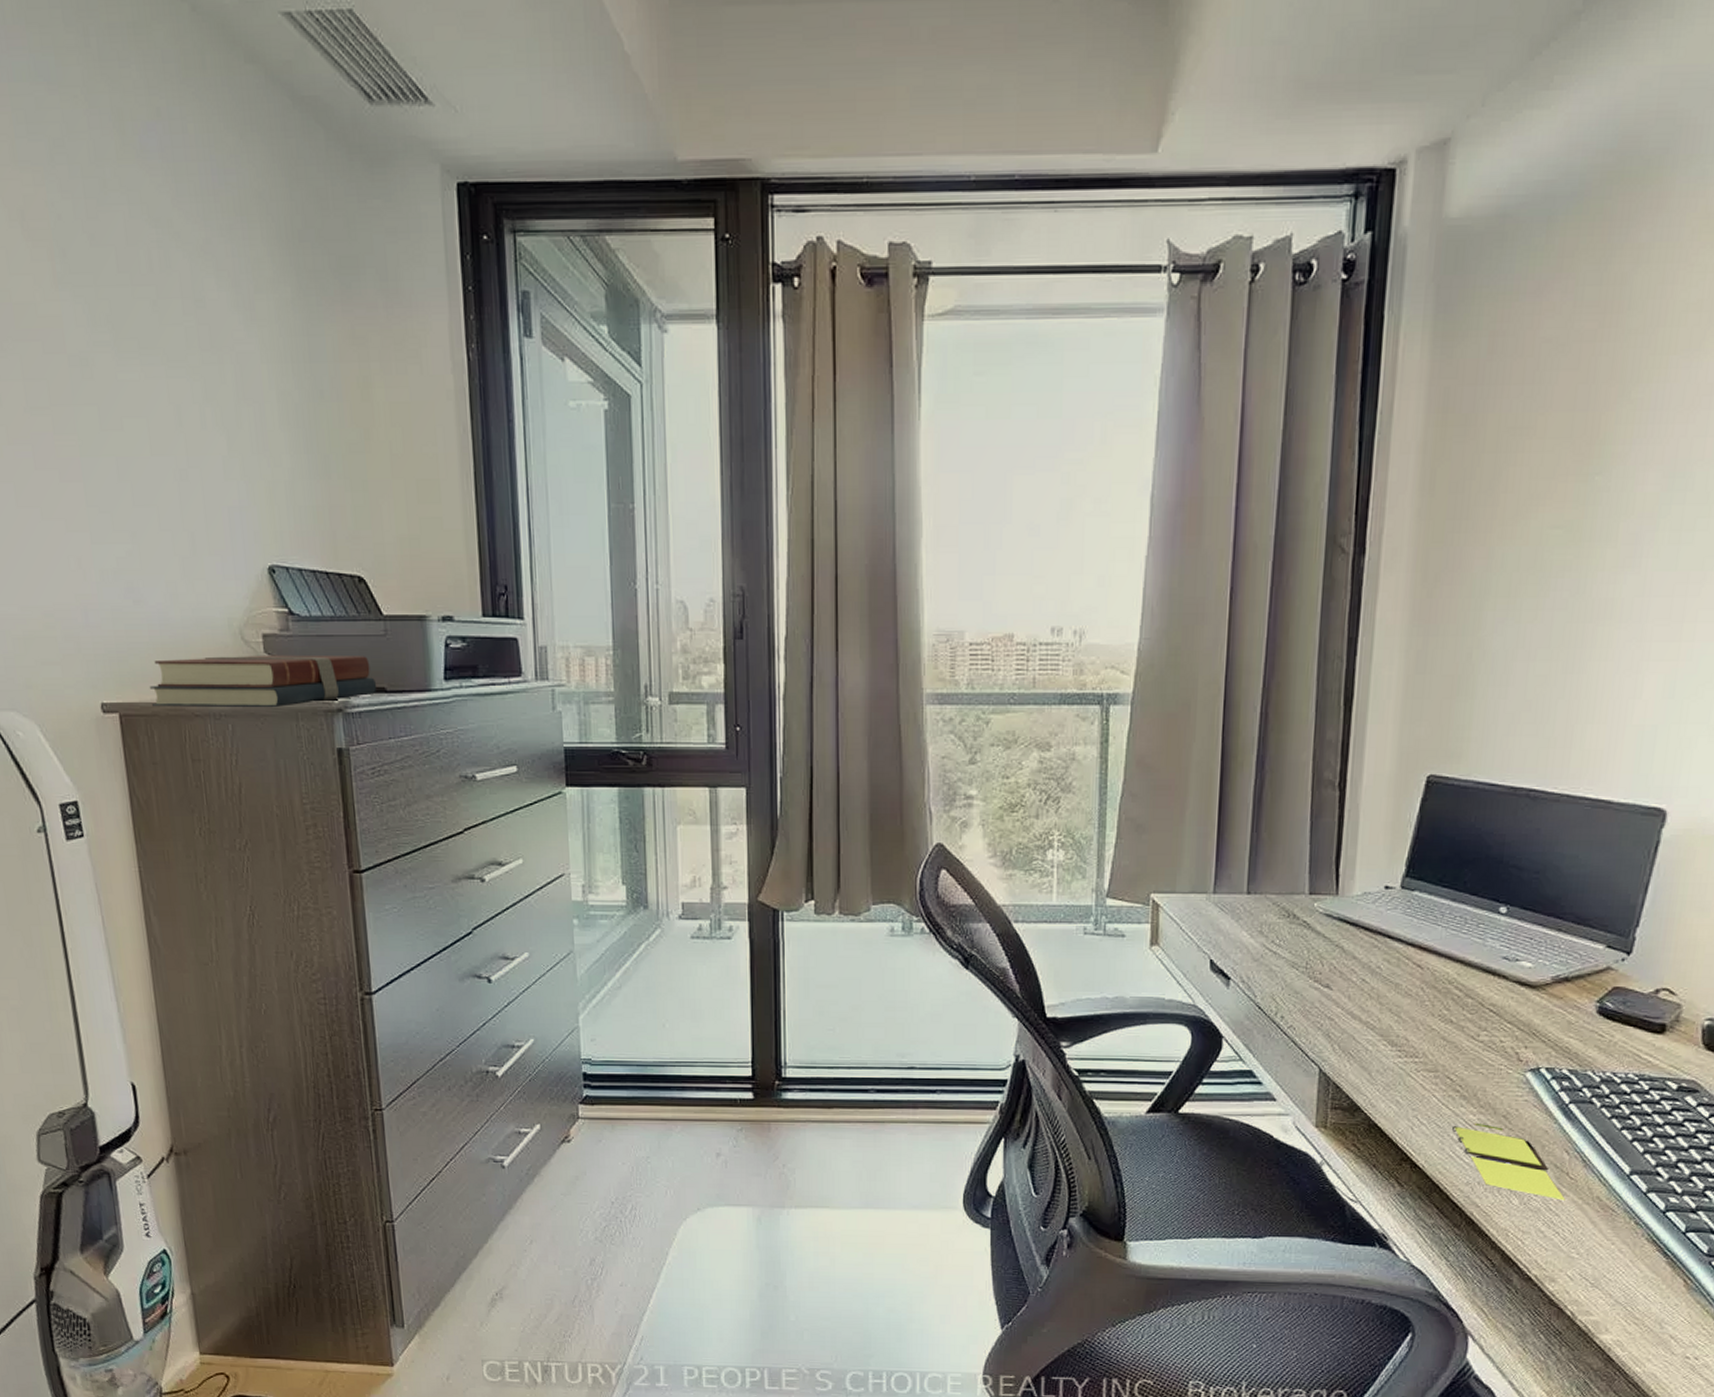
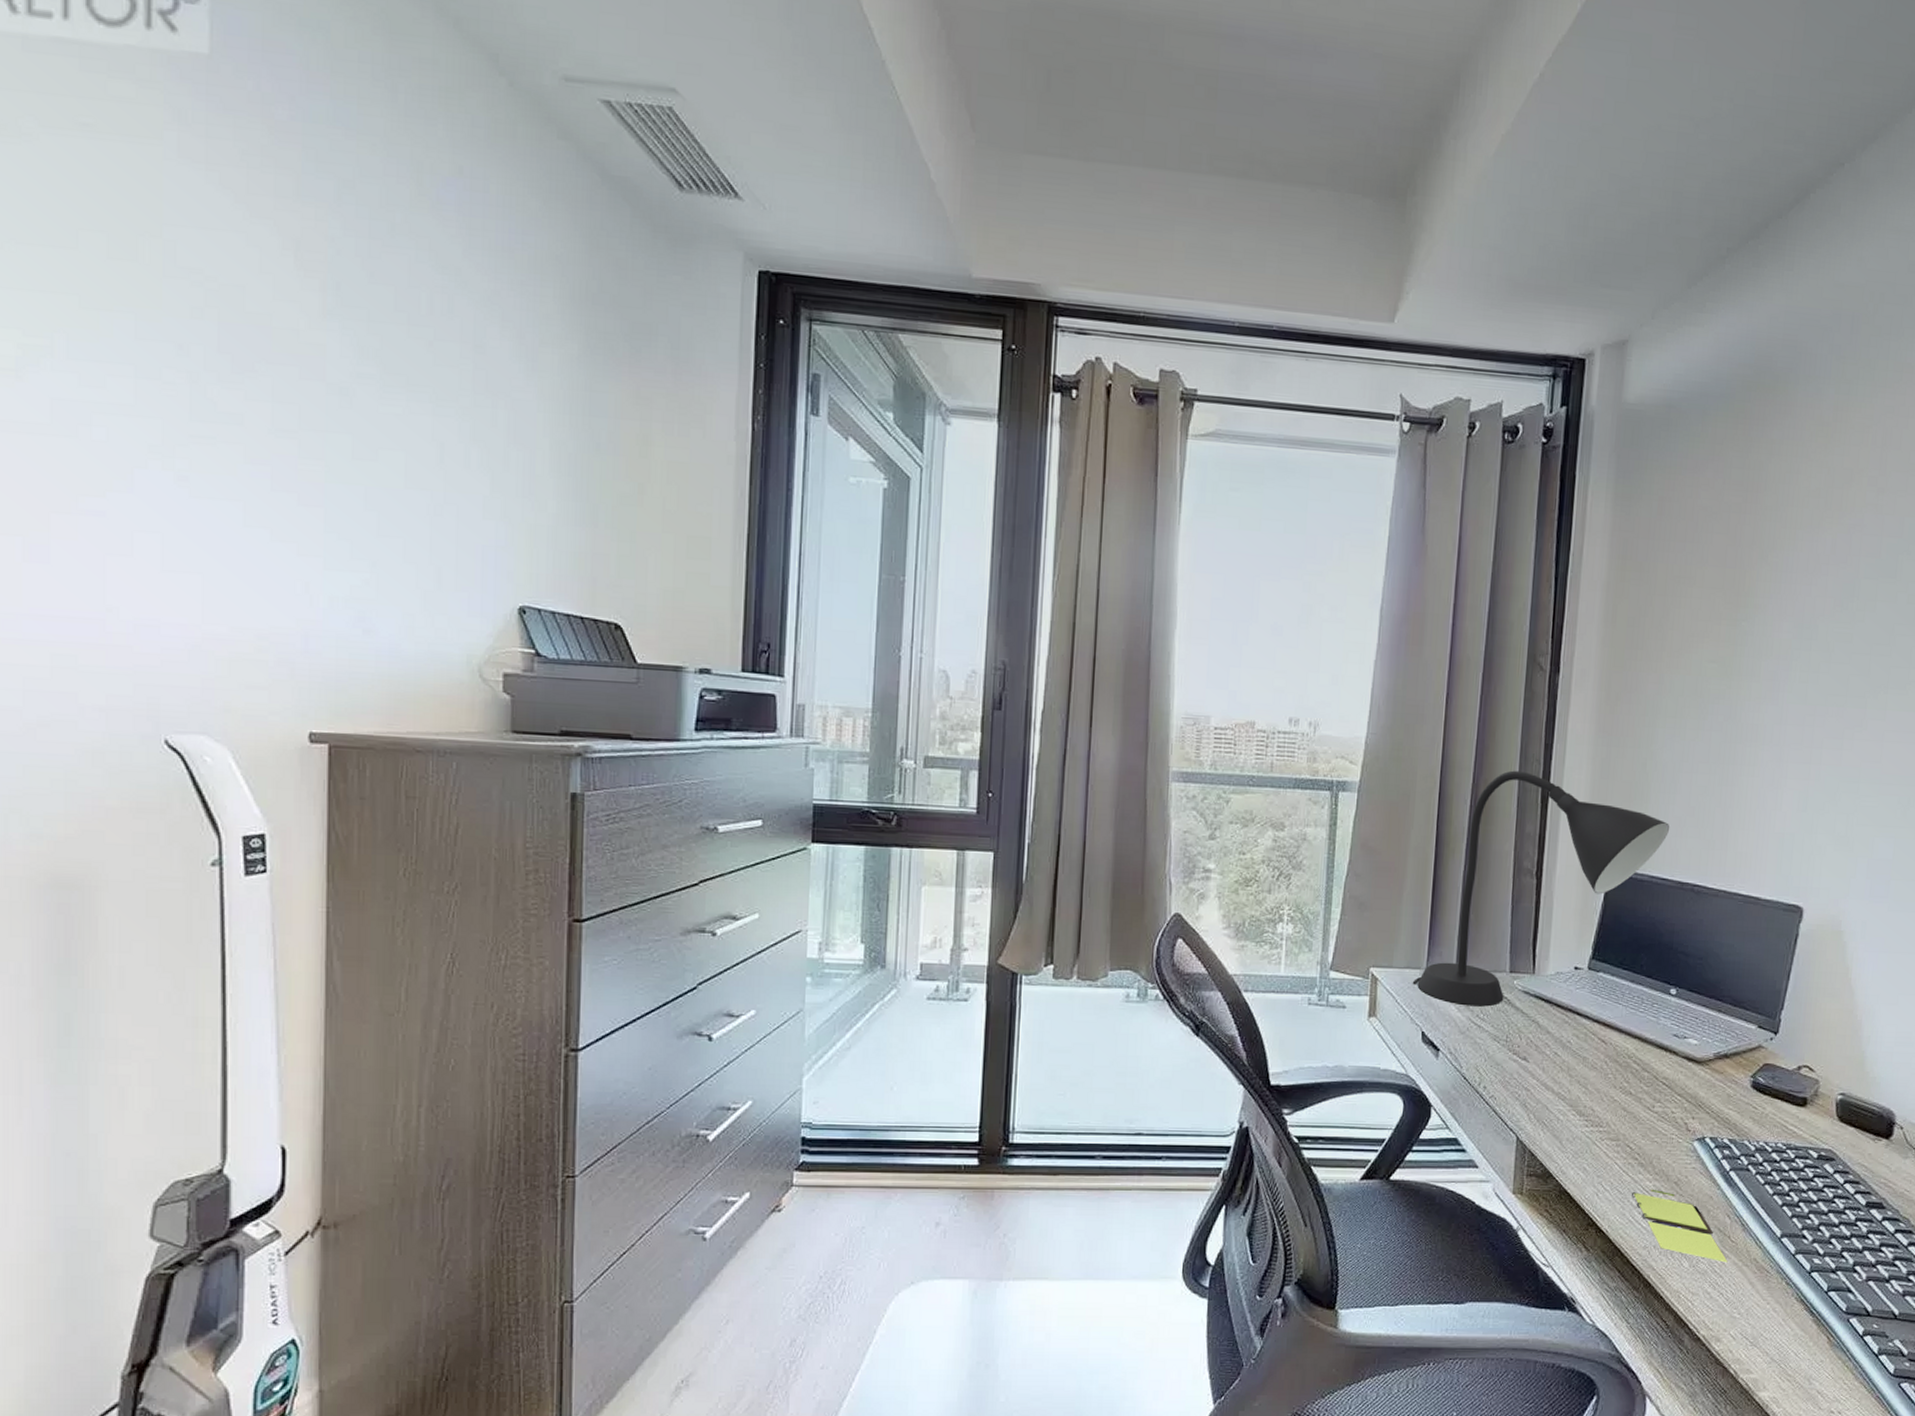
books: present [149,654,377,708] -> none [367,692,623,749]
desk lamp: none [1199,670,1501,932] -> present [1413,770,1670,1007]

